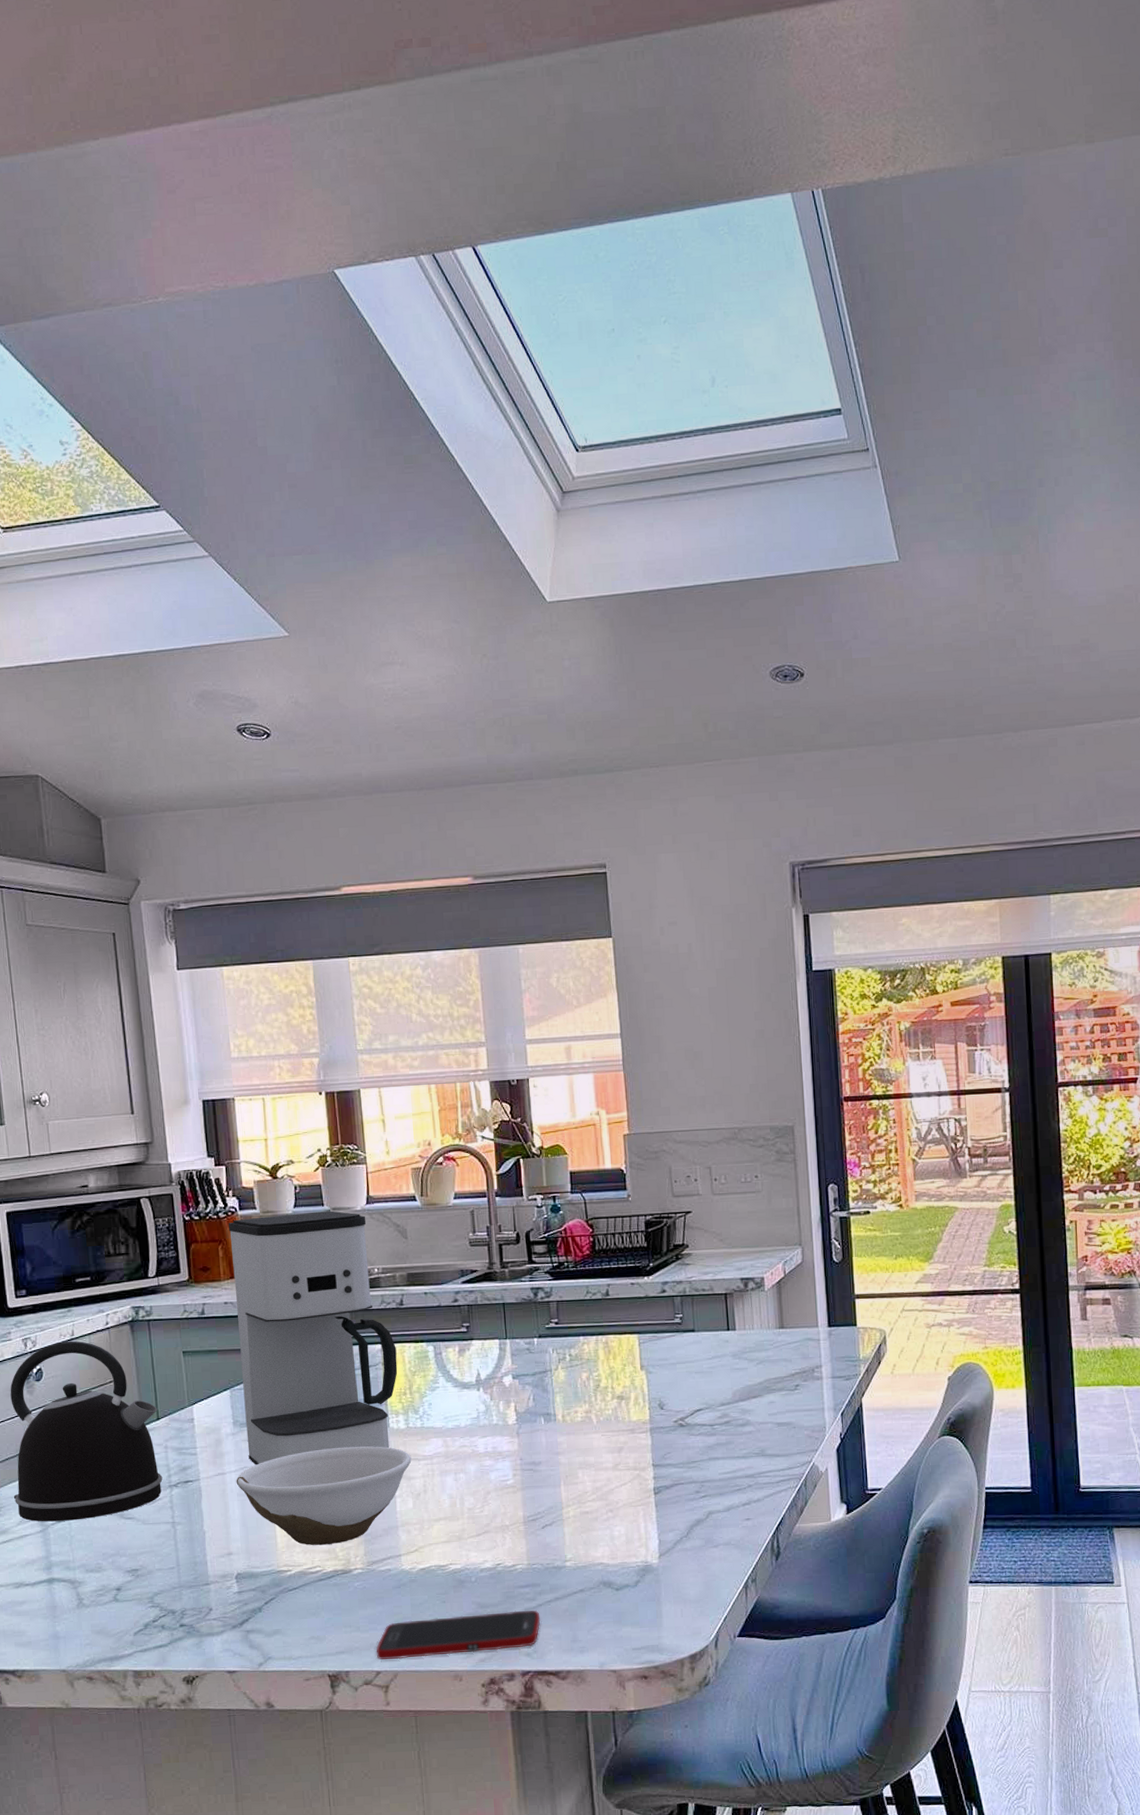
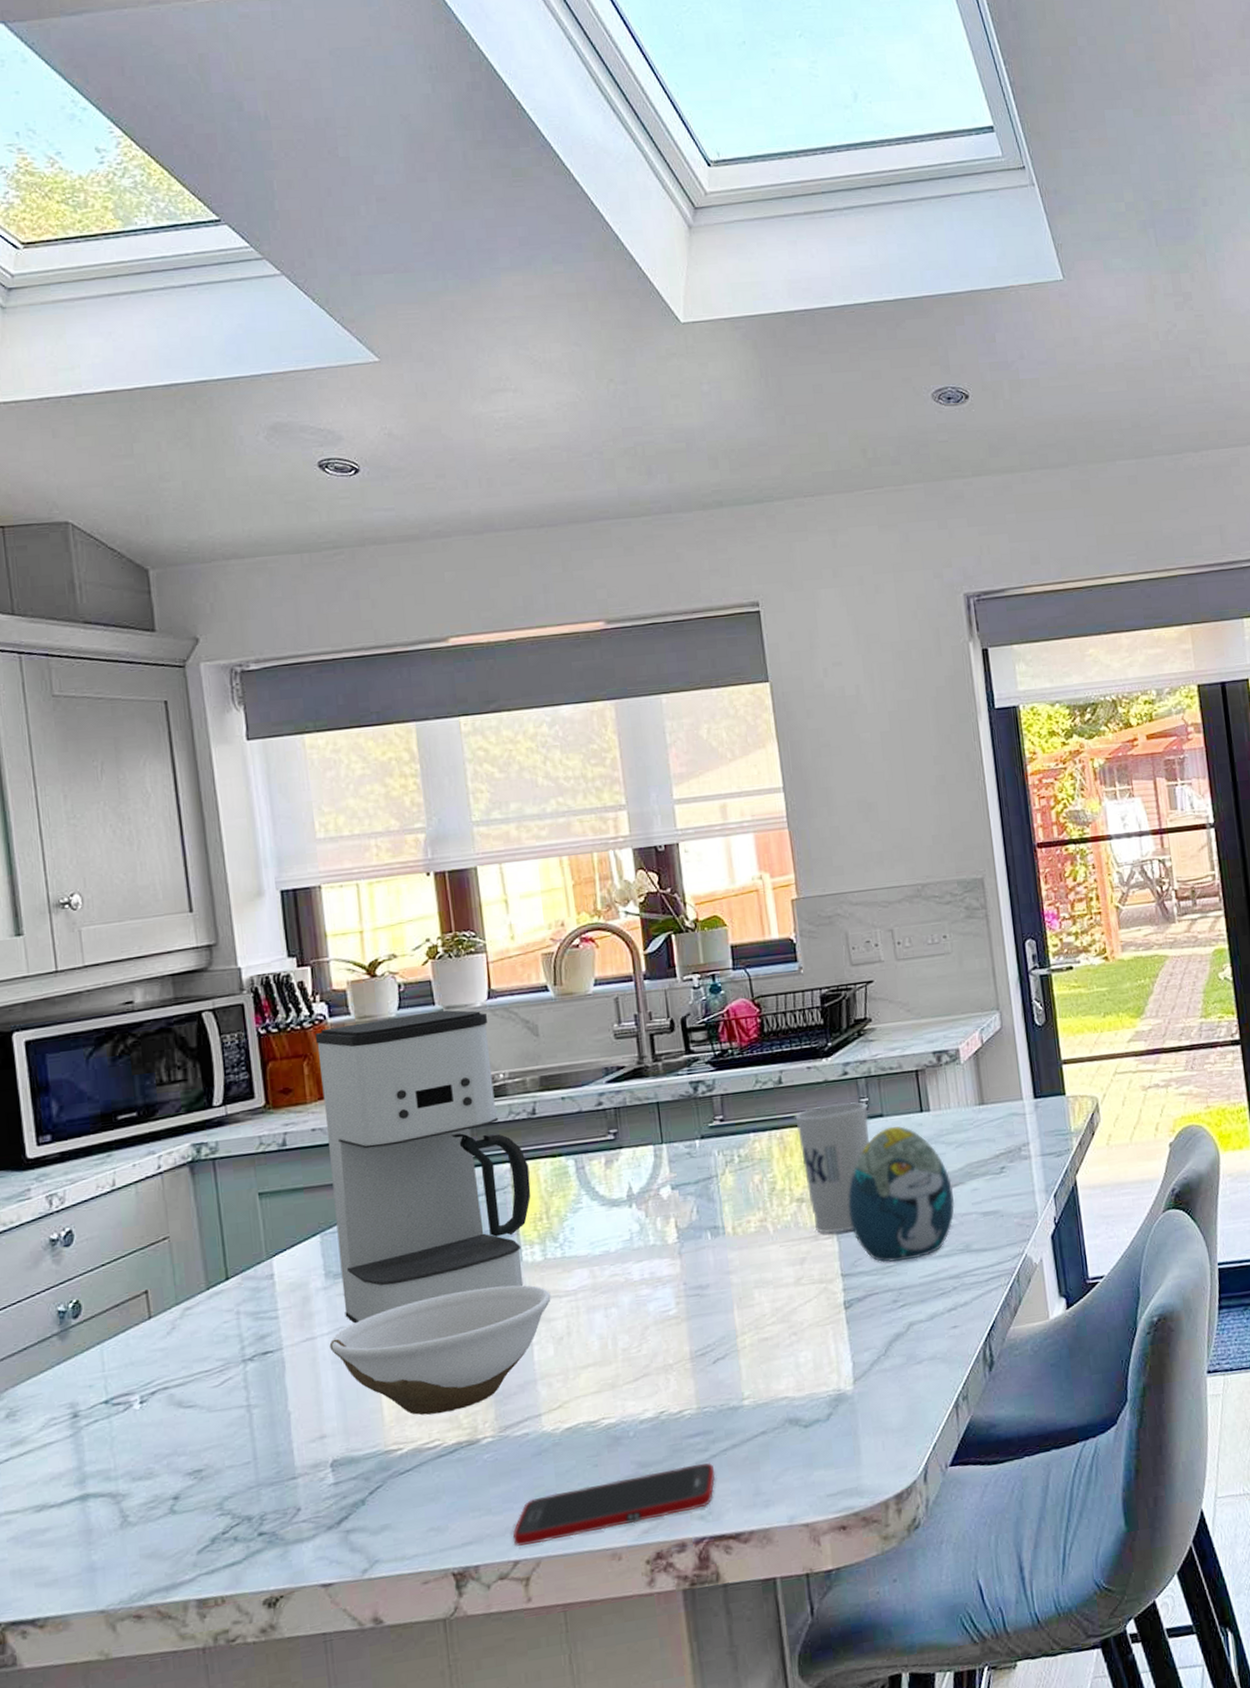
kettle: present [10,1341,163,1522] -> none [29,1192,234,1424]
cup: none [619,1316,682,1428] -> present [795,1101,869,1233]
decorative egg: none [661,1341,753,1458] -> present [848,1126,954,1263]

